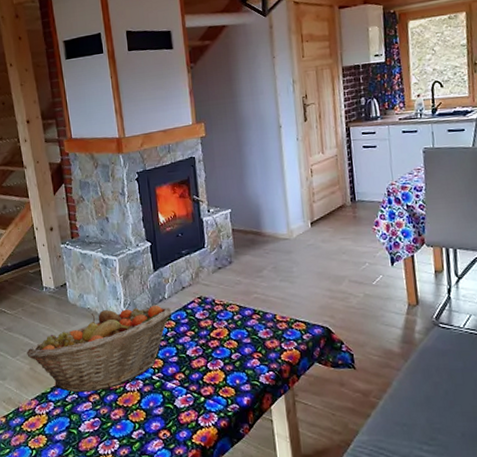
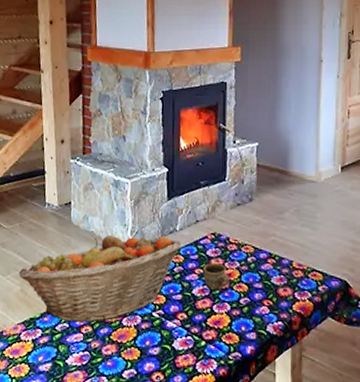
cup: none [194,324,220,349] -> present [203,263,230,290]

